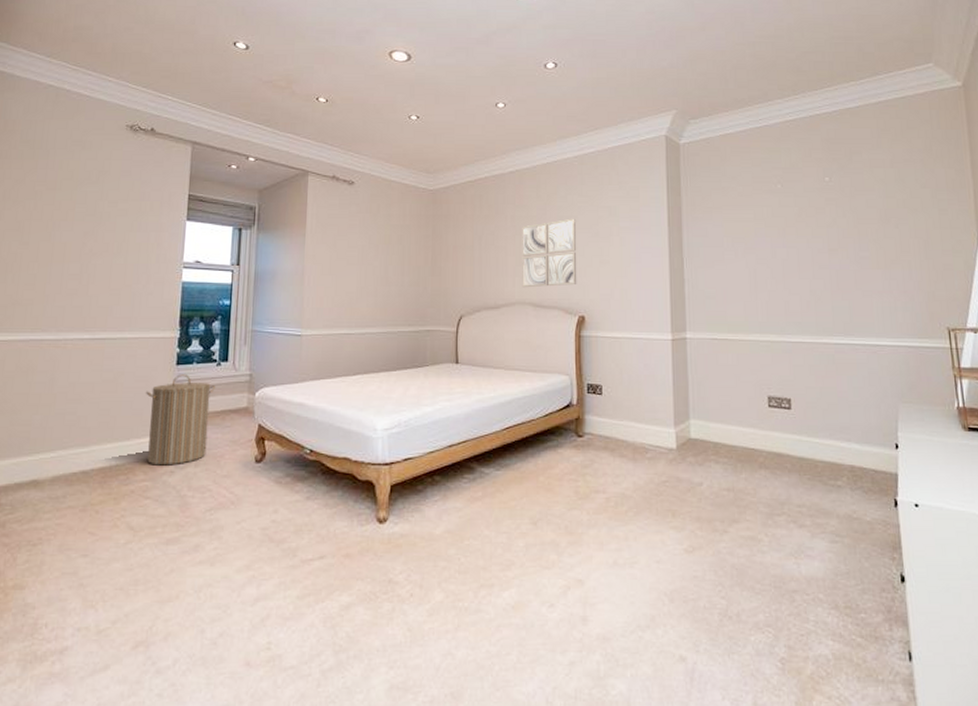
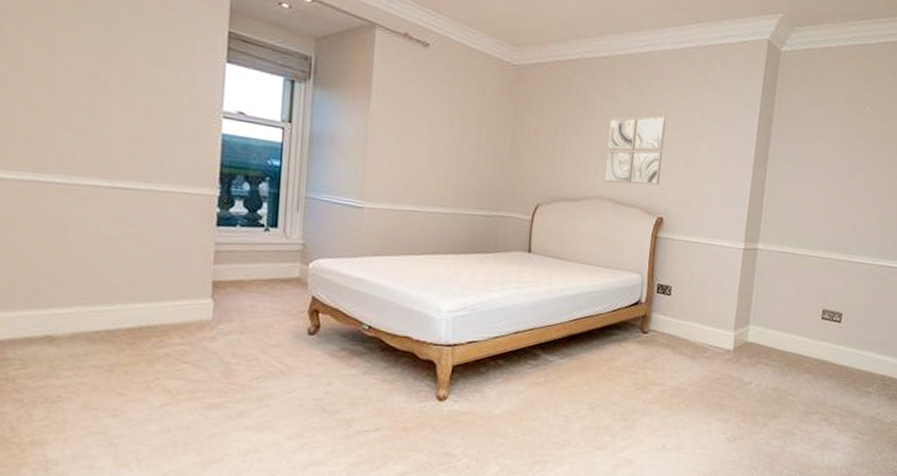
laundry hamper: present [146,374,216,466] -> none [181,236,264,331]

